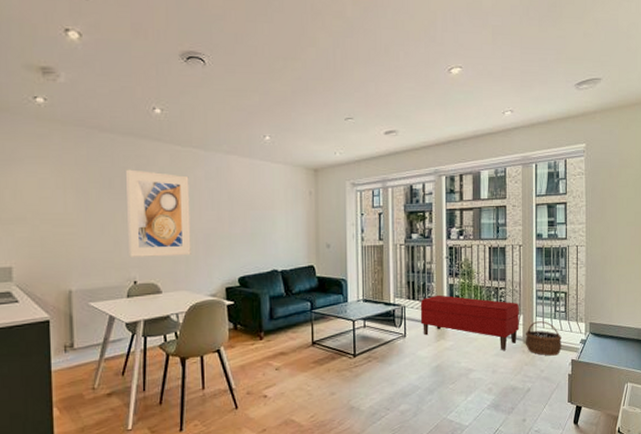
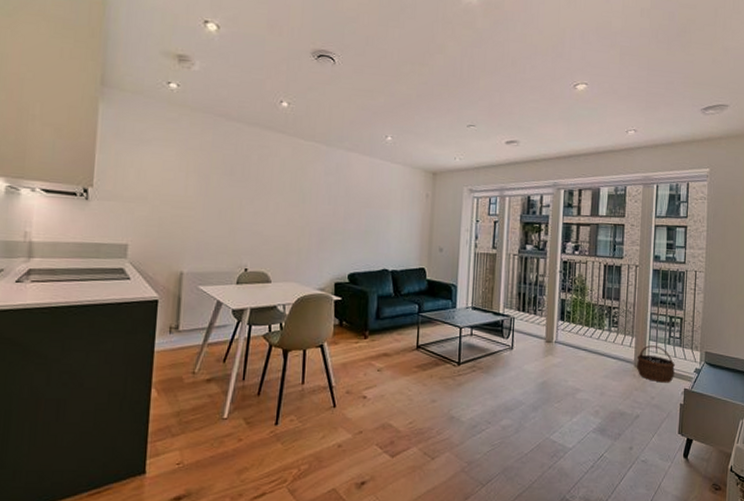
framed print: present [125,169,191,257] -> none [242,158,309,248]
bench: present [420,295,520,350] -> none [529,309,633,372]

